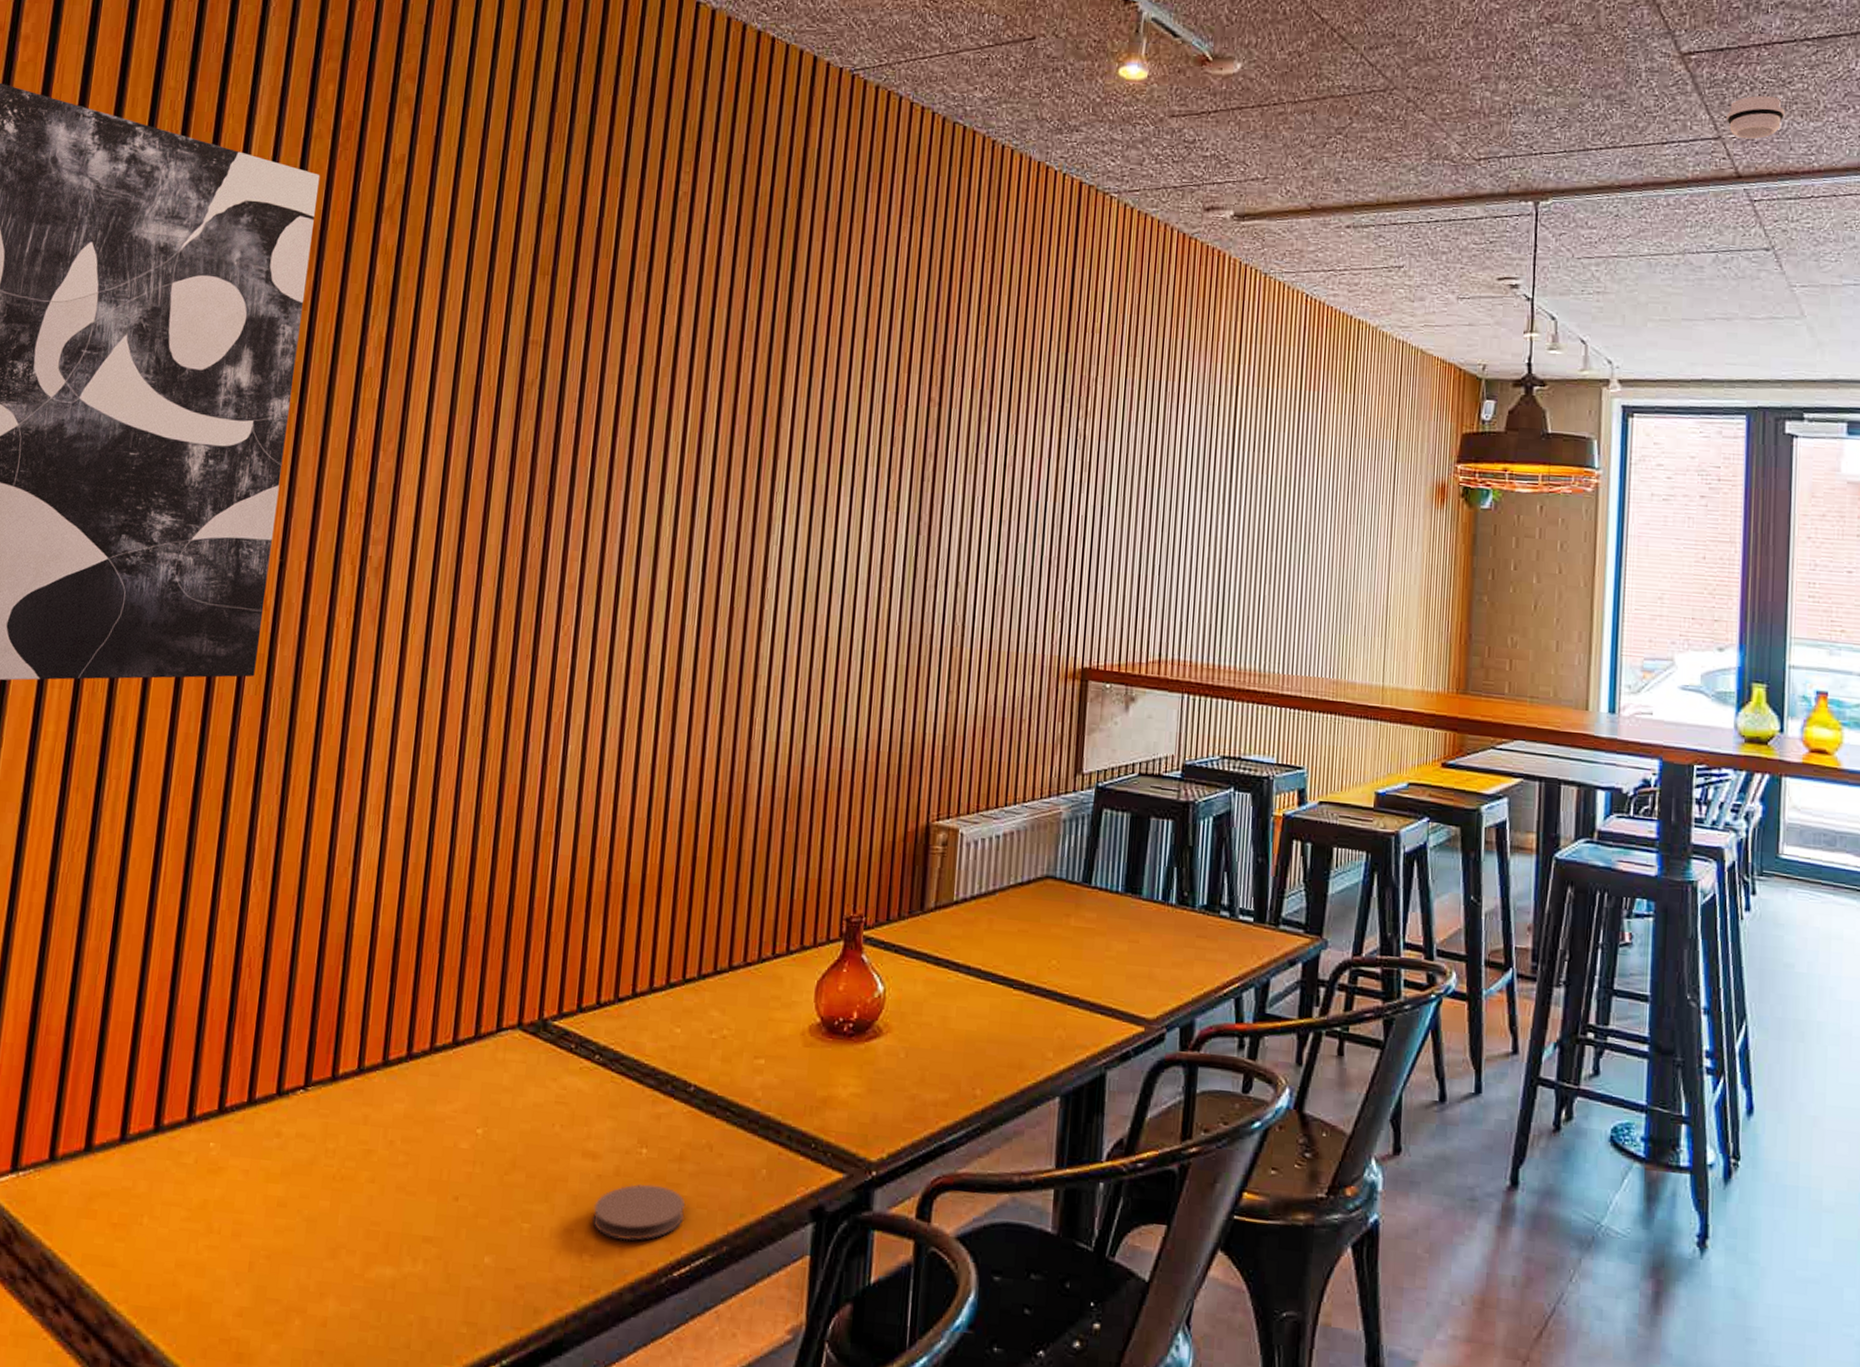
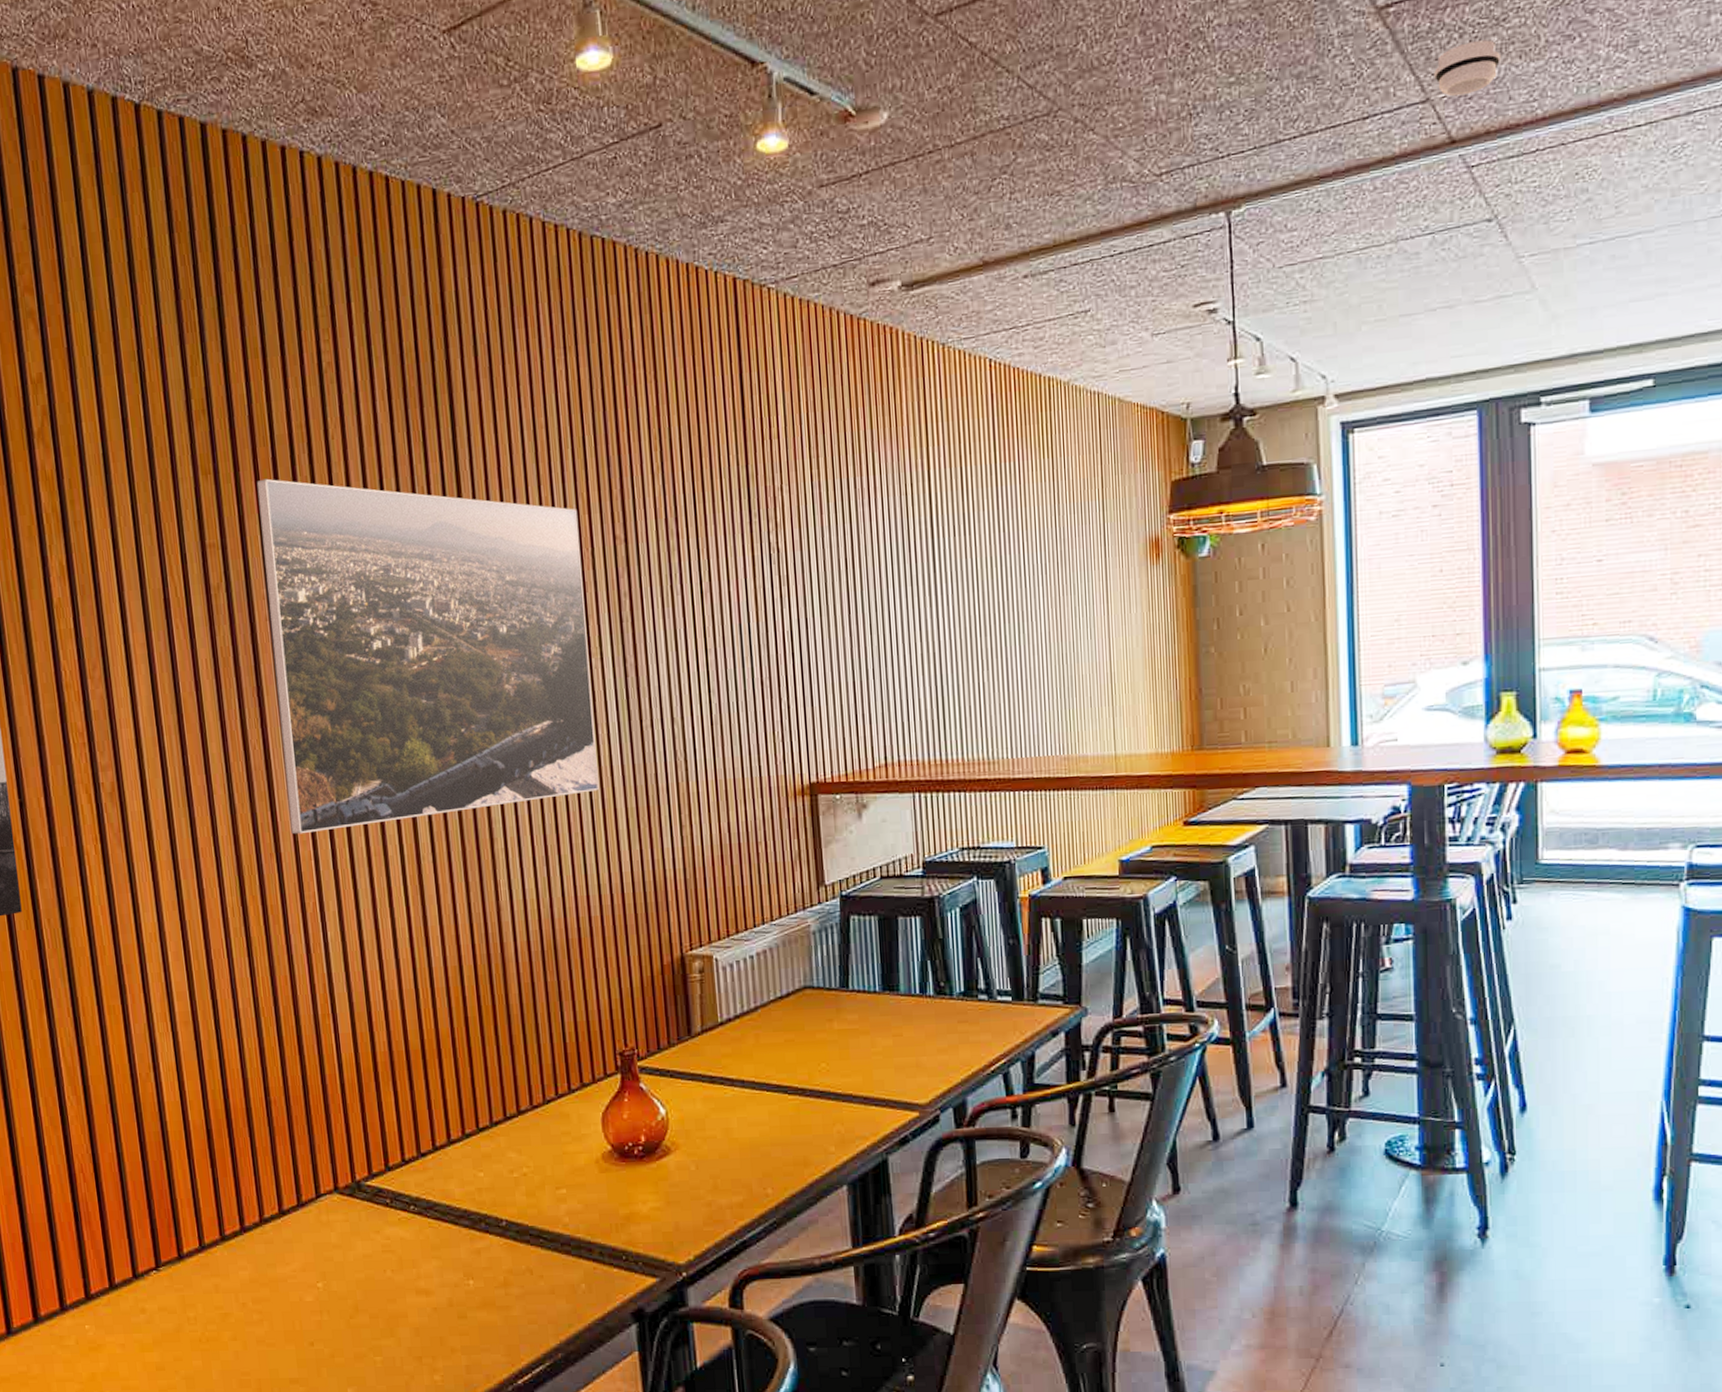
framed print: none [553,288,898,643] -> present [256,478,599,835]
coaster: present [593,1184,685,1241] -> none [435,1310,518,1360]

